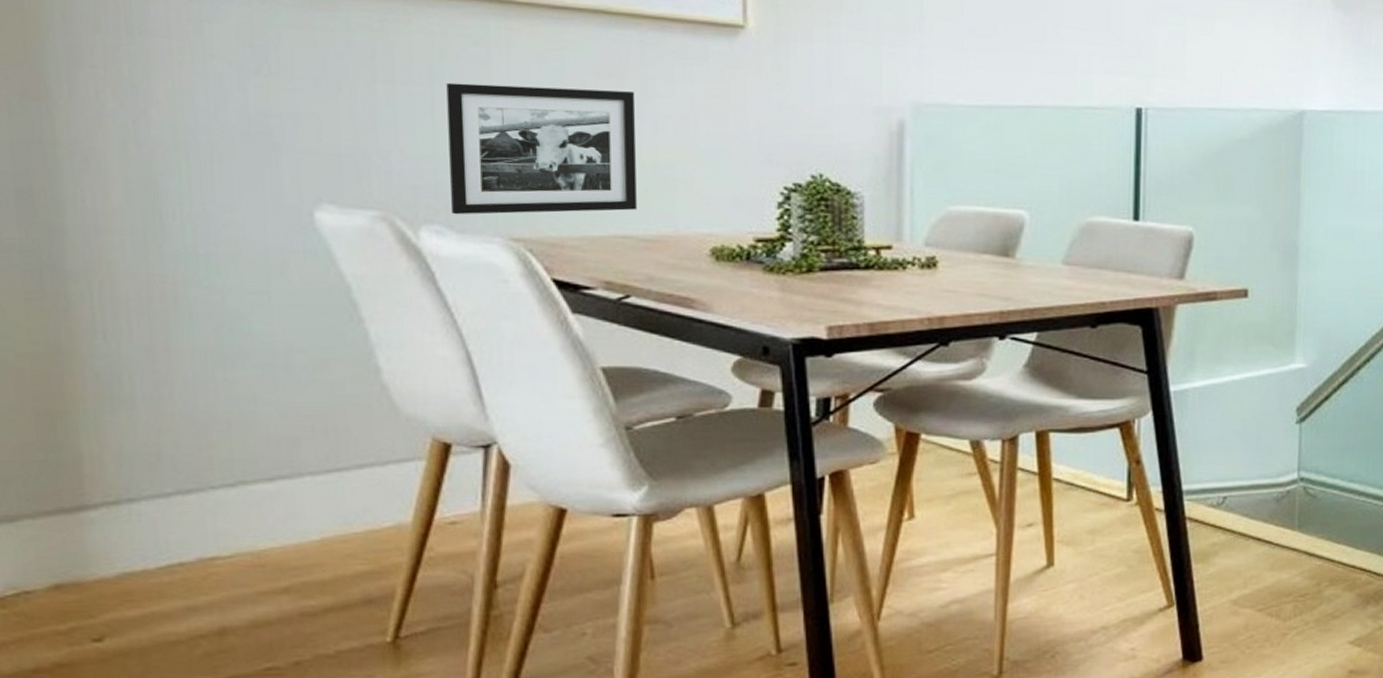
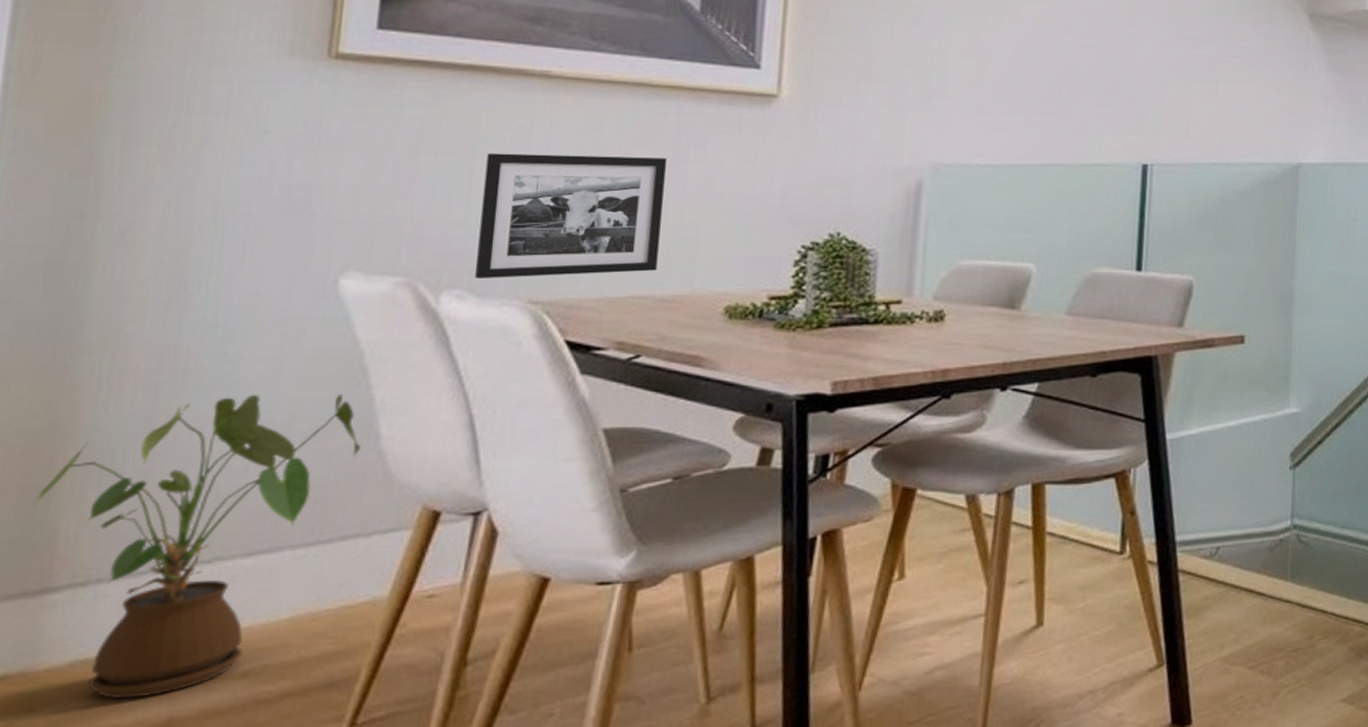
house plant: none [53,325,363,609] -> present [34,394,361,699]

